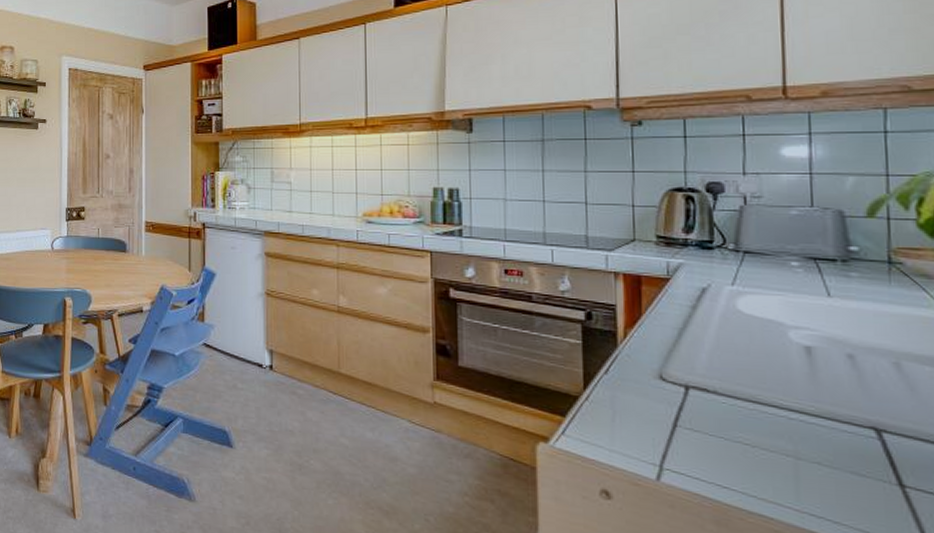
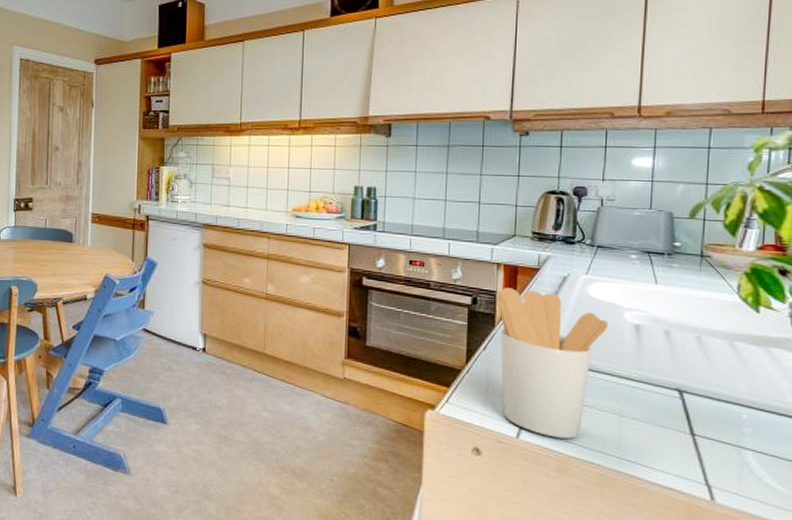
utensil holder: none [617,301,769,484] -> present [497,288,609,439]

